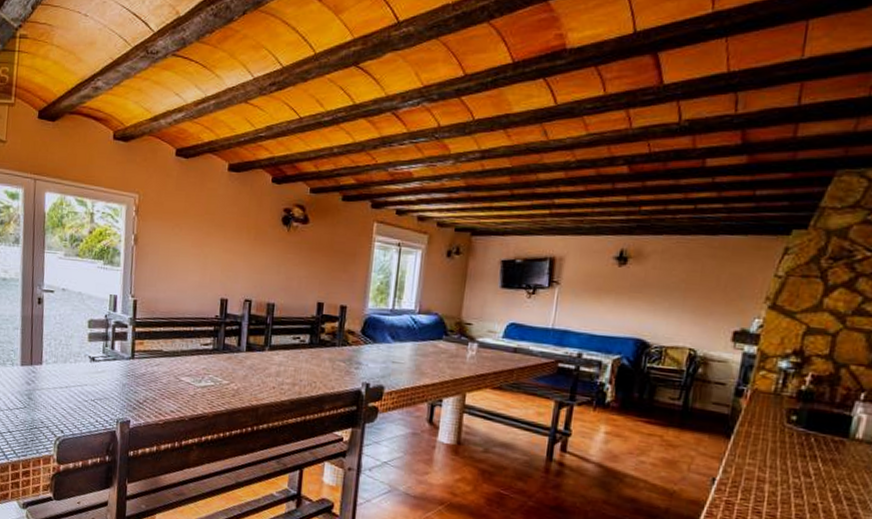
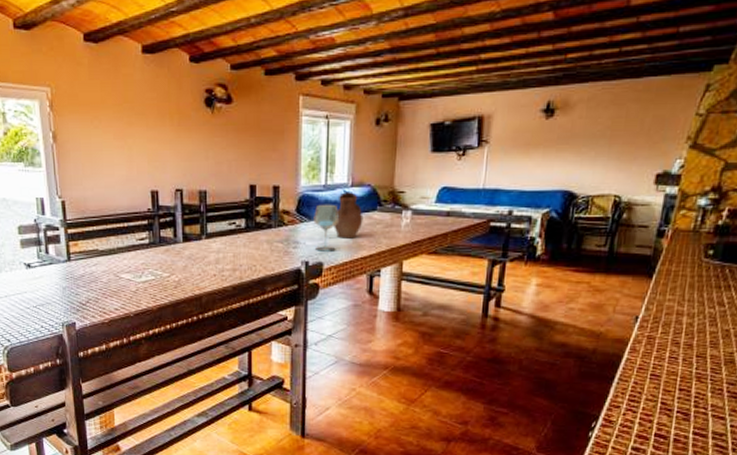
wine glass: none [378,327,405,376] -> present [313,204,340,251]
jug: none [397,318,429,366] -> present [334,192,364,239]

